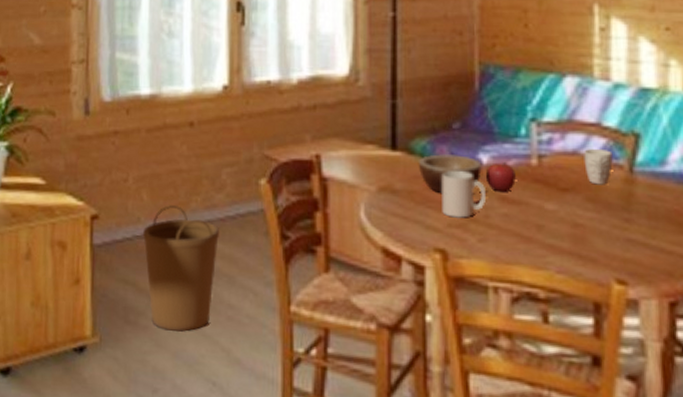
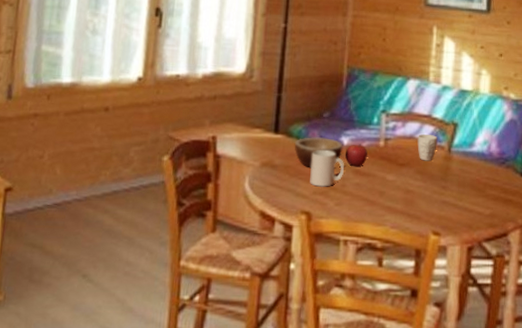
basket: present [143,205,219,333] -> none [53,178,124,288]

